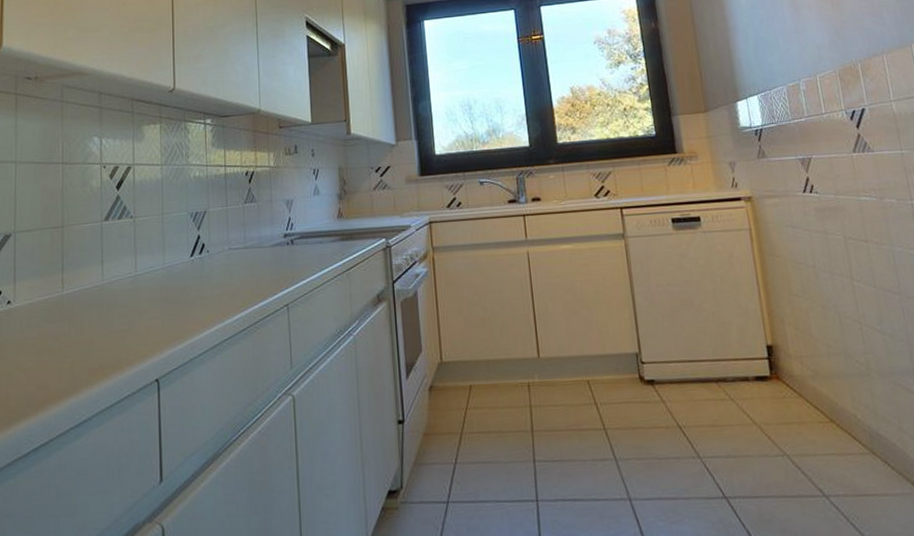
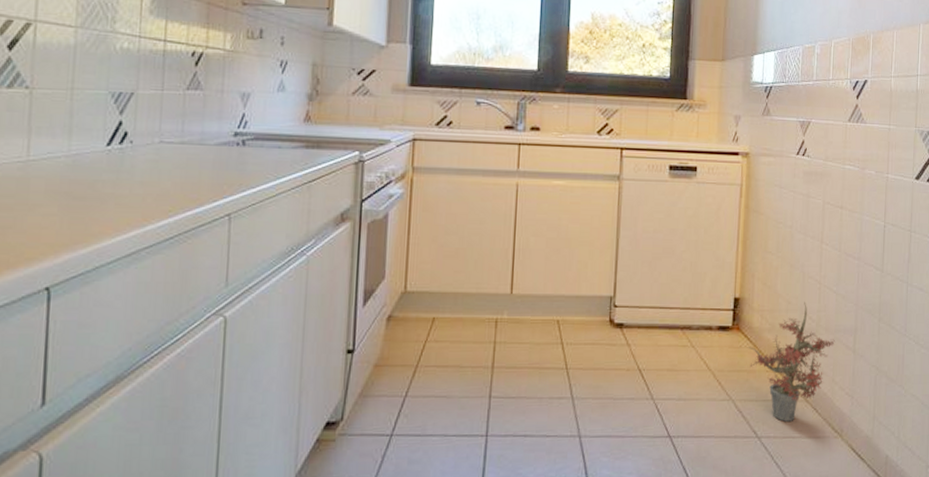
potted plant: none [793,344,893,478] -> present [748,301,835,422]

